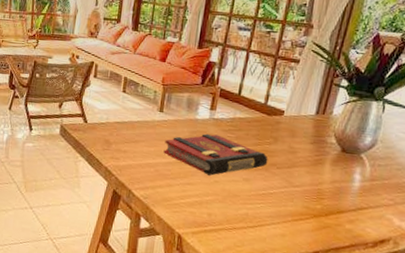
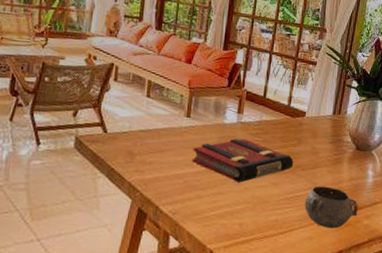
decorative bowl: none [278,185,340,229] -> present [305,186,358,229]

